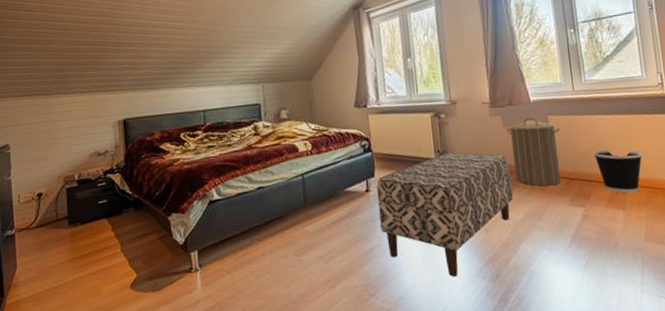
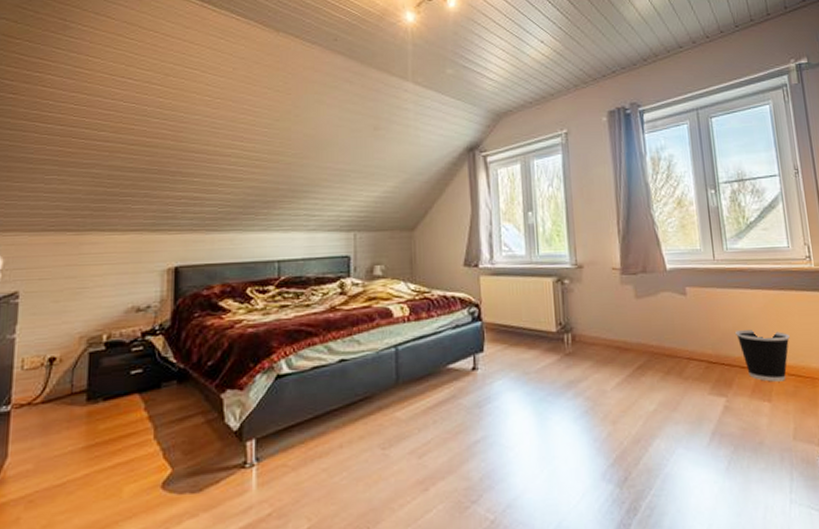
bench: present [376,152,513,277] -> none [486,326,645,479]
laundry hamper: present [507,117,561,186] -> none [639,288,700,370]

